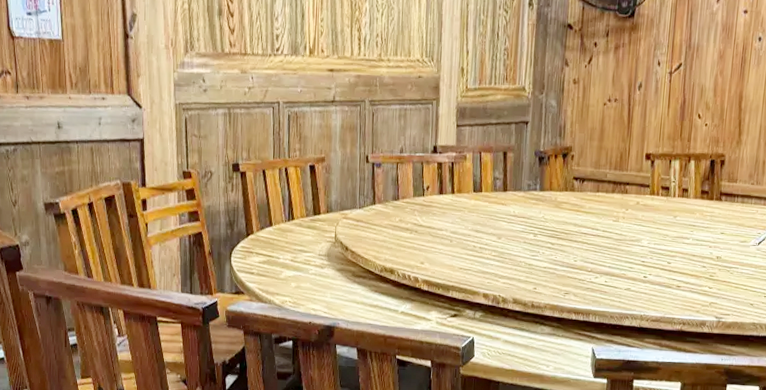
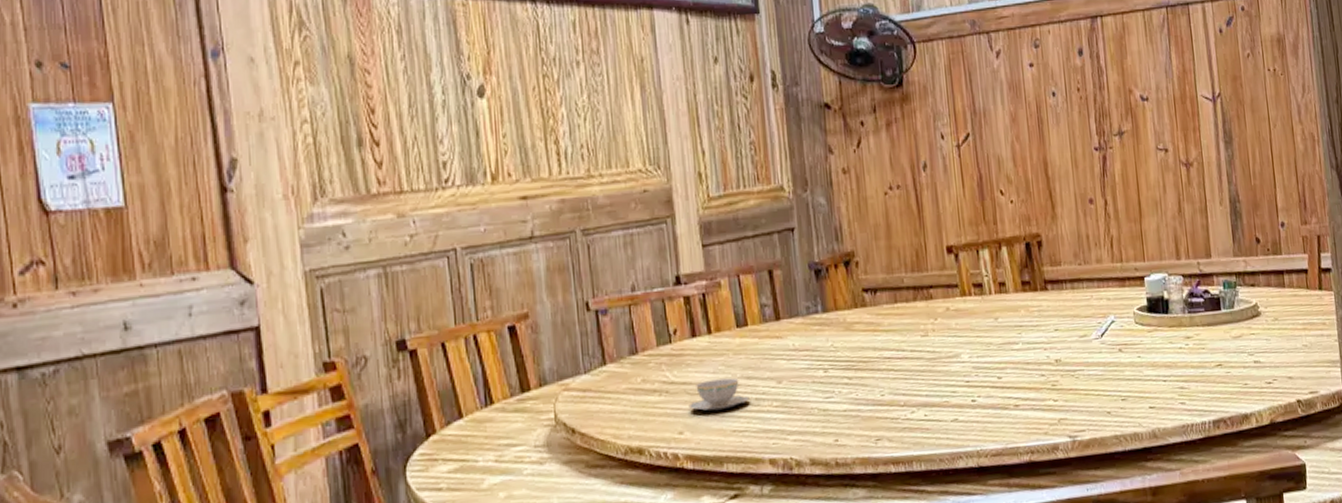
teacup: none [430,228,475,252] -> present [688,378,750,411]

